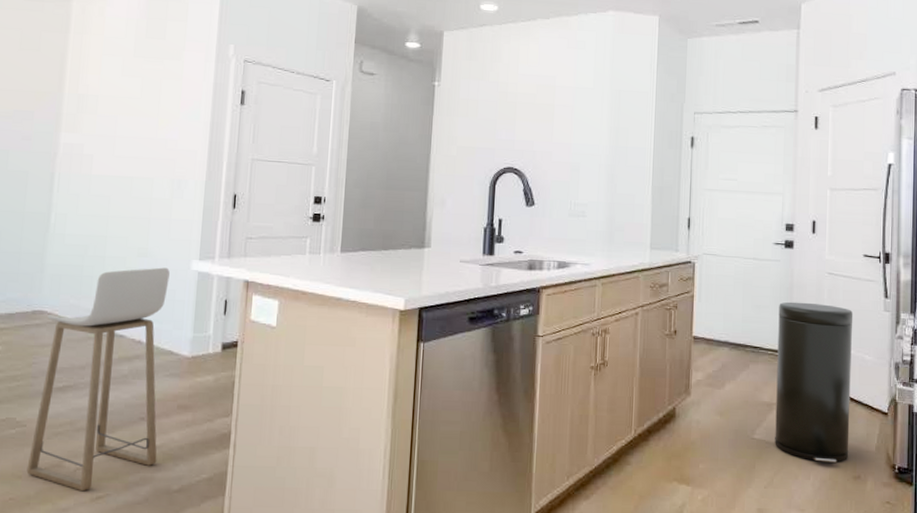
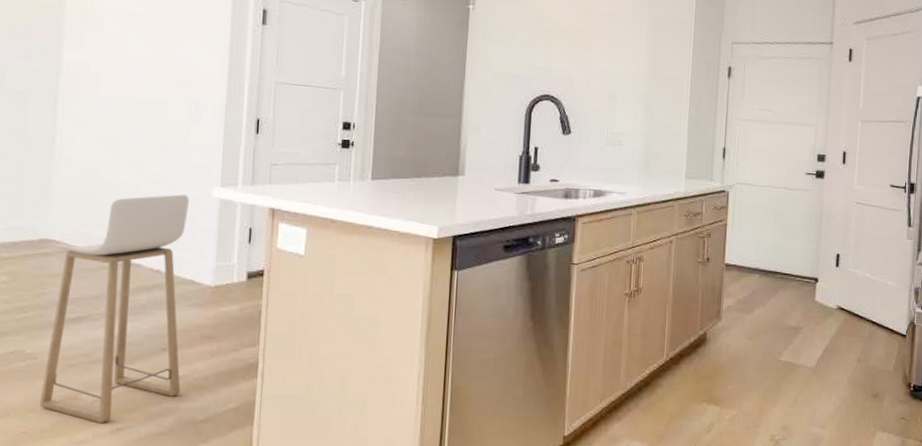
pedal bin: present [775,301,853,463] -> none [800,230,878,382]

